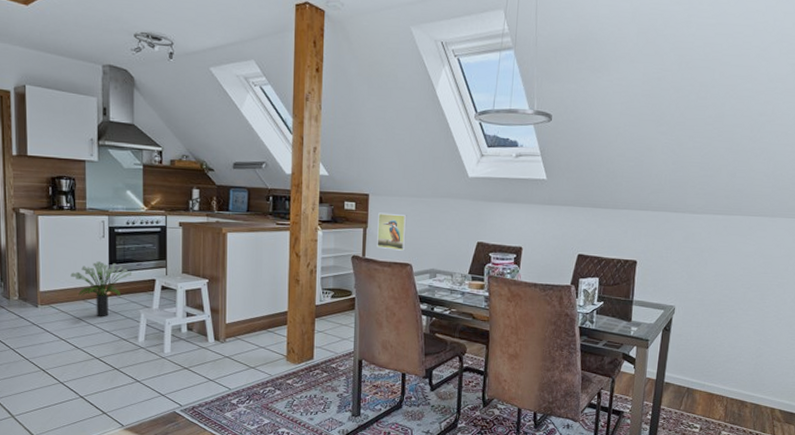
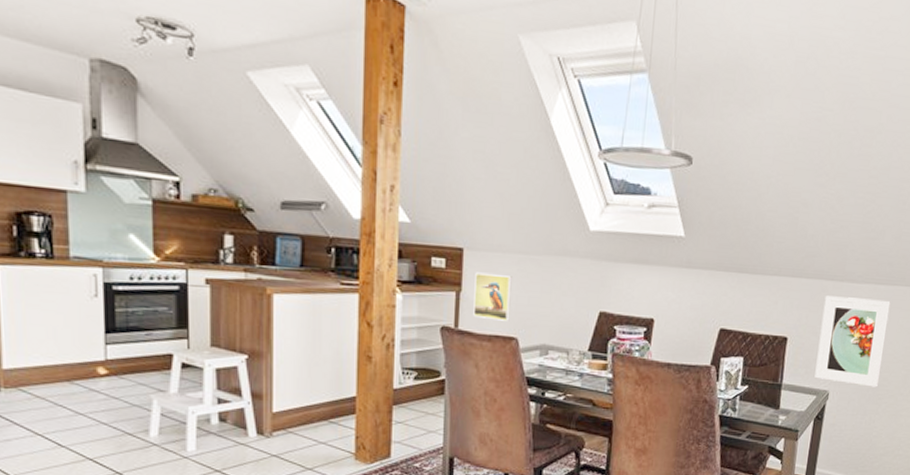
potted plant: present [70,261,133,317] -> none [48,329,140,405]
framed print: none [662,225,729,303] -> present [814,296,891,387]

